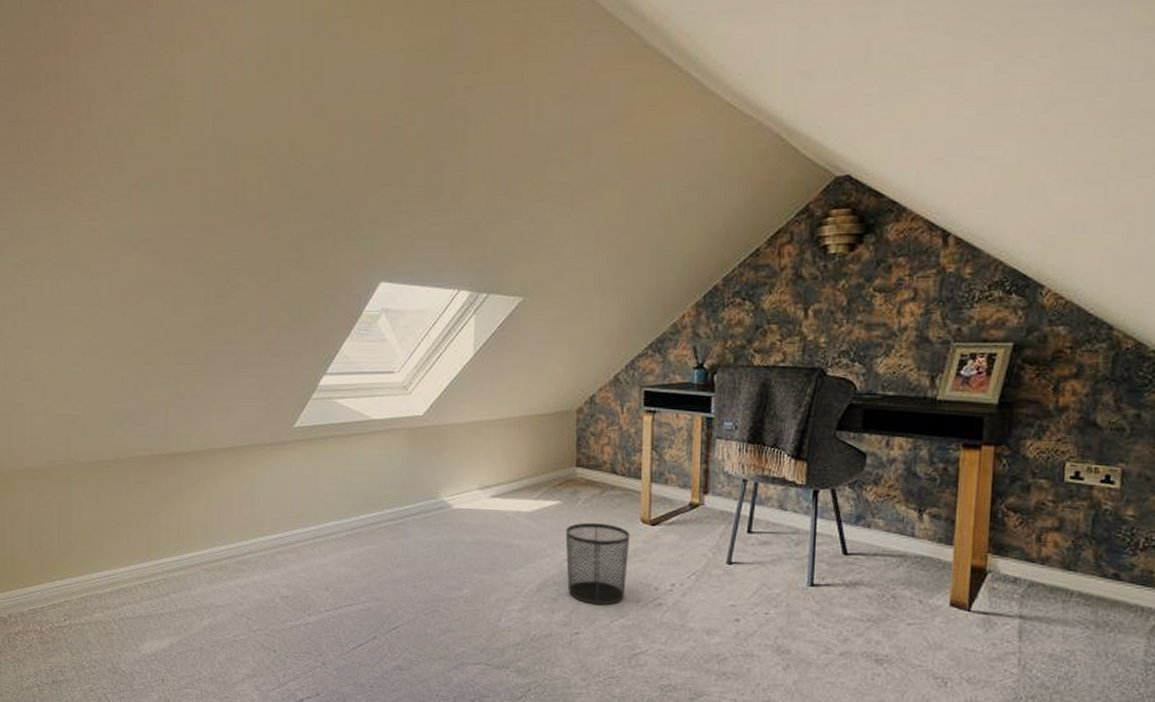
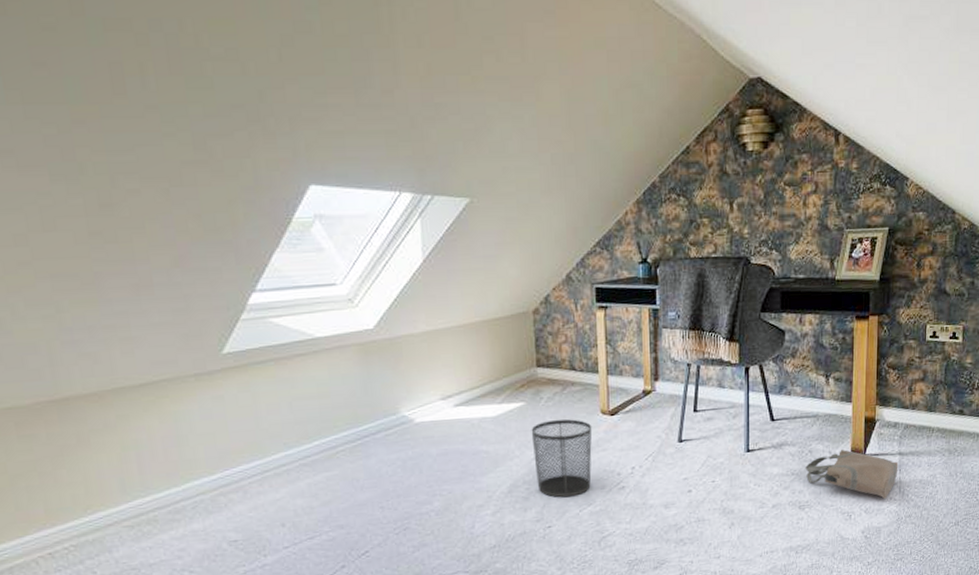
tote bag: none [885,601,1018,669] -> present [805,449,899,499]

